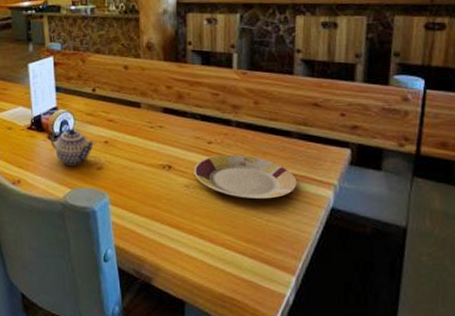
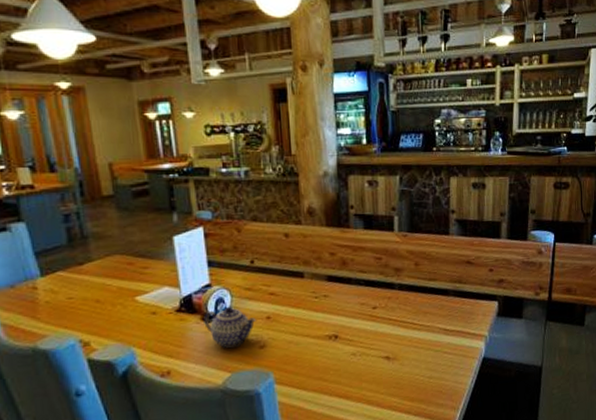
plate: present [194,155,297,200] -> none [360,317,454,360]

